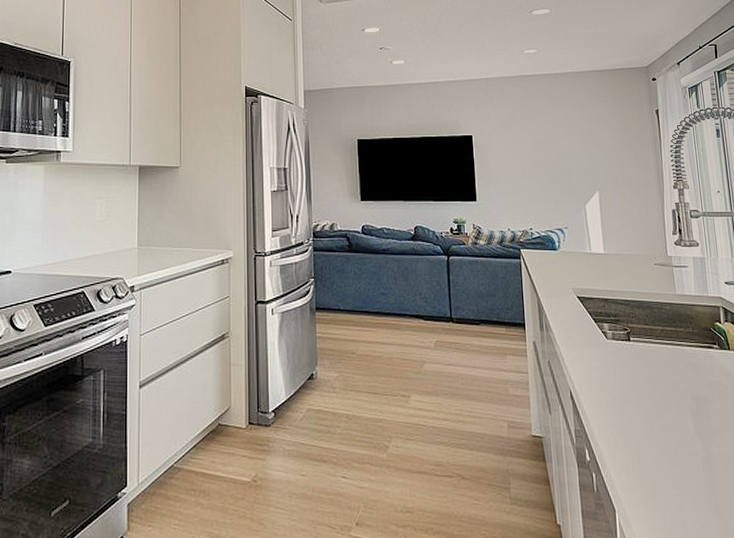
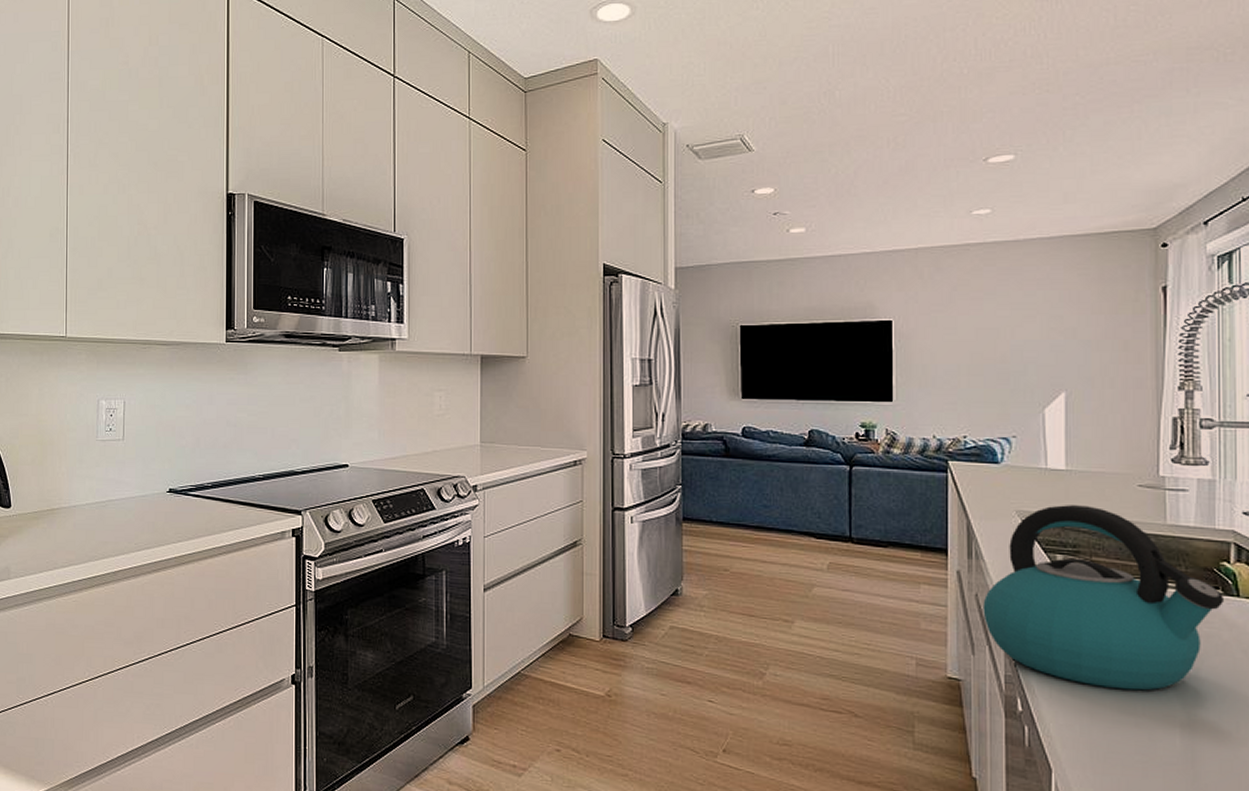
kettle: none [554,282,720,434] -> present [983,505,1223,691]

